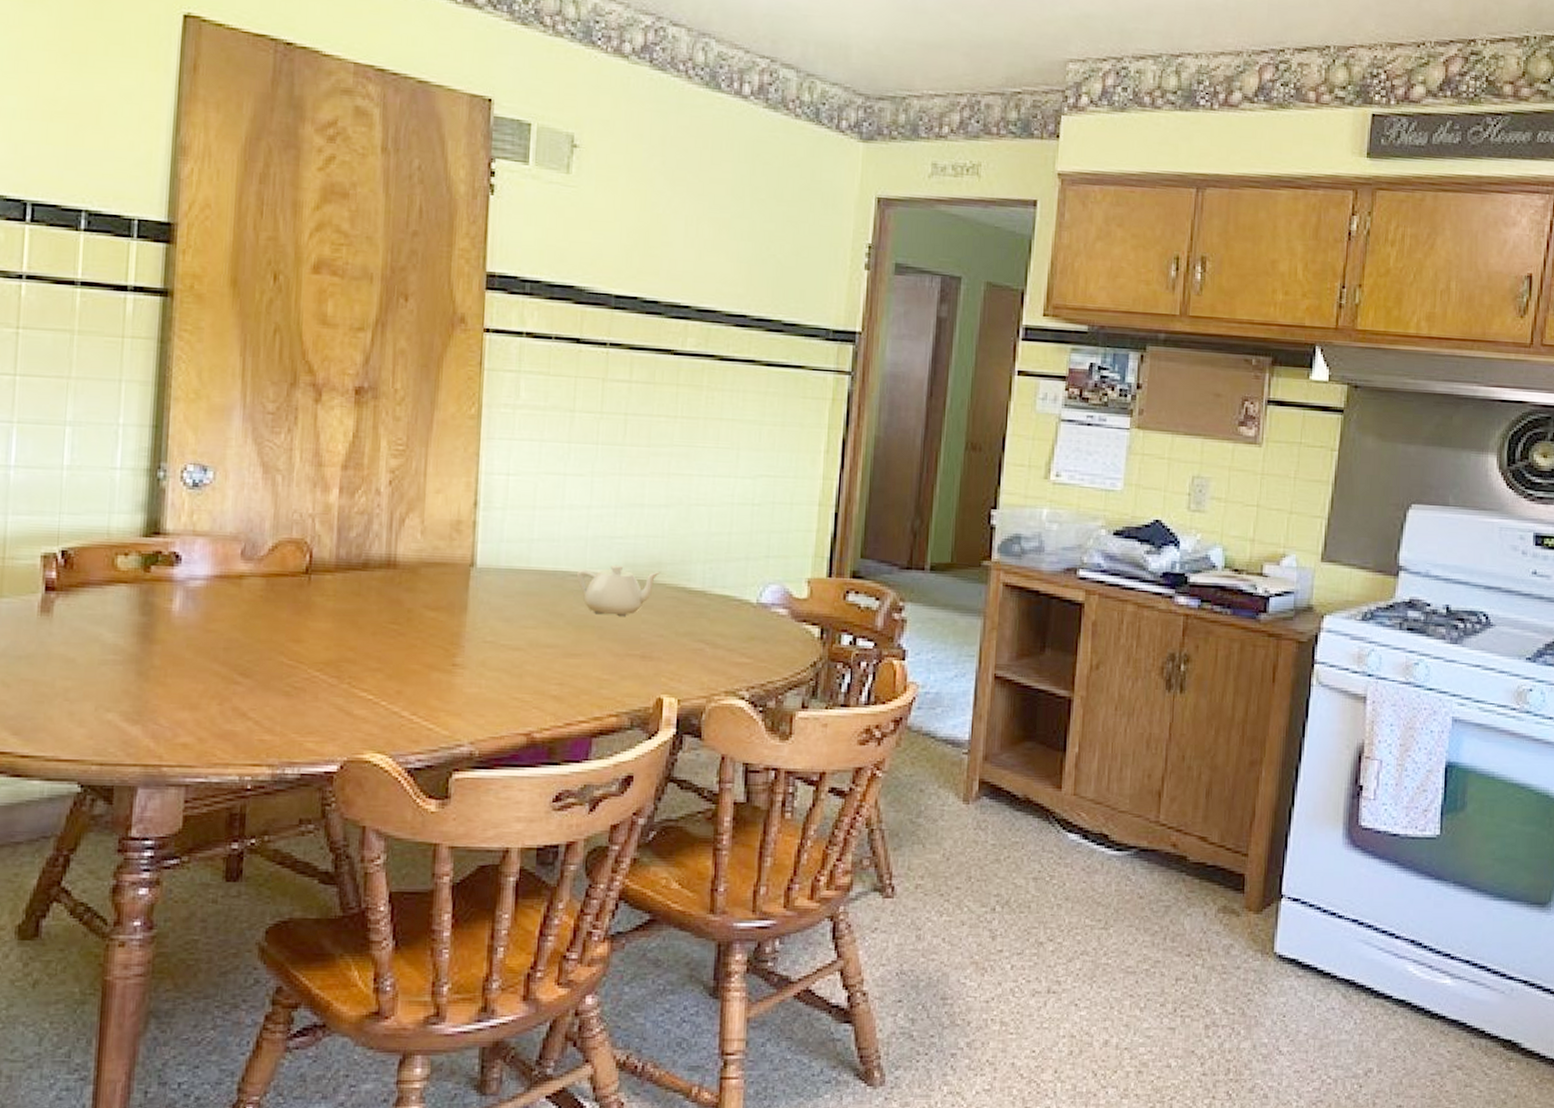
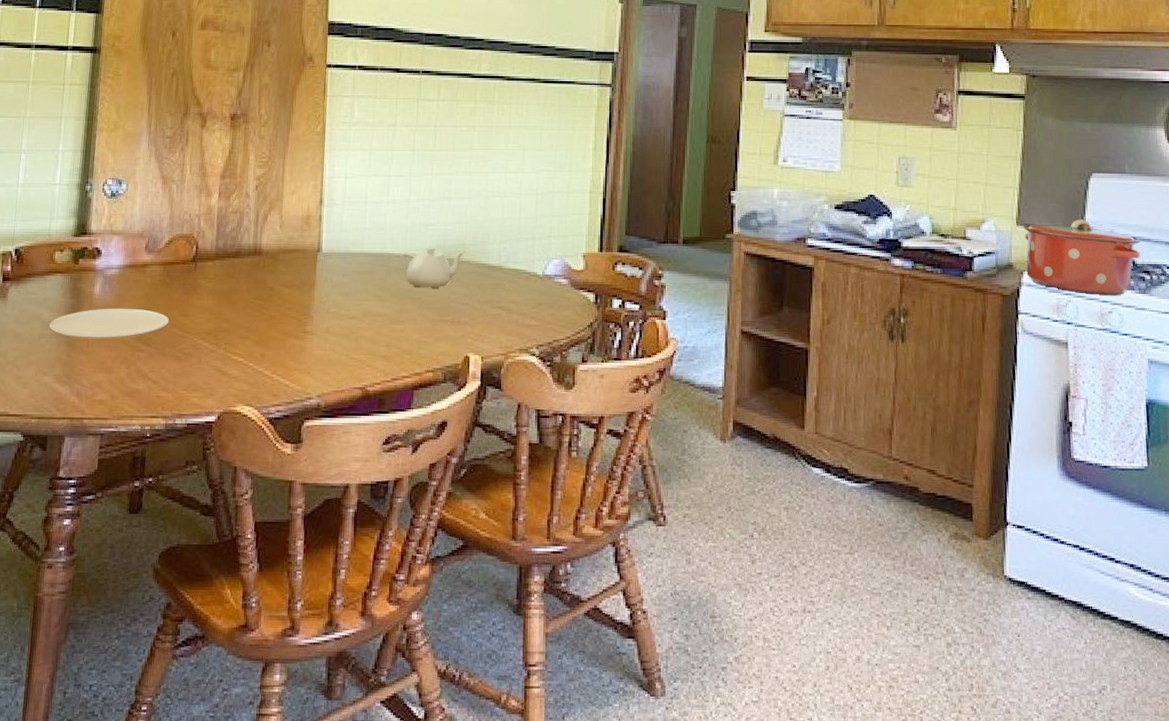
plate: none [112,629,275,669] -> present [49,308,170,339]
casserole: none [1327,556,1459,646] -> present [1022,219,1141,296]

